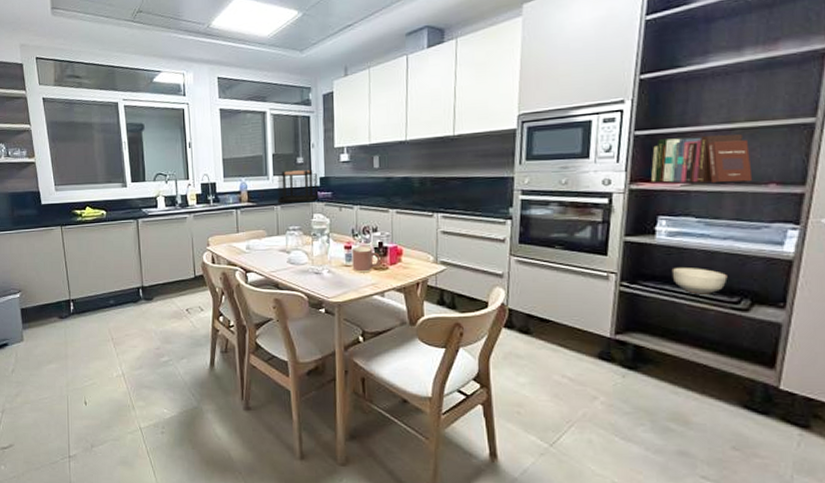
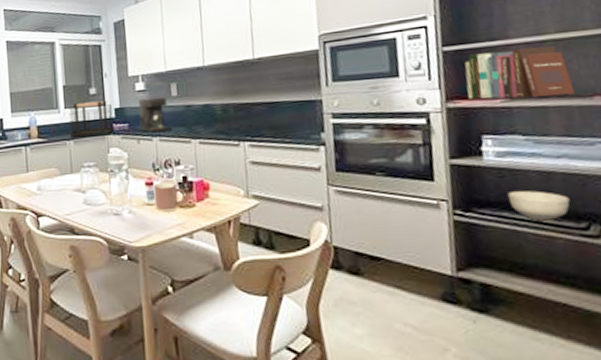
coffee maker: none [341,168,372,202] -> present [138,97,172,133]

